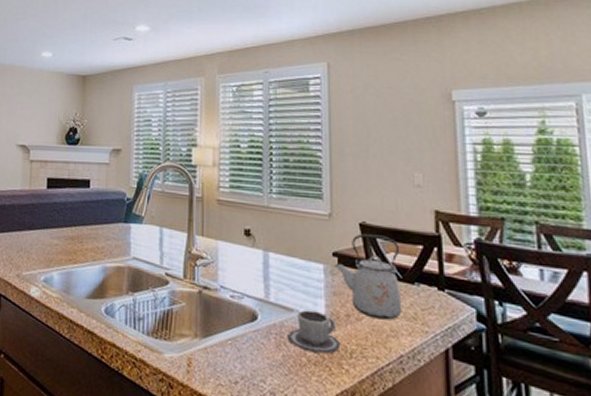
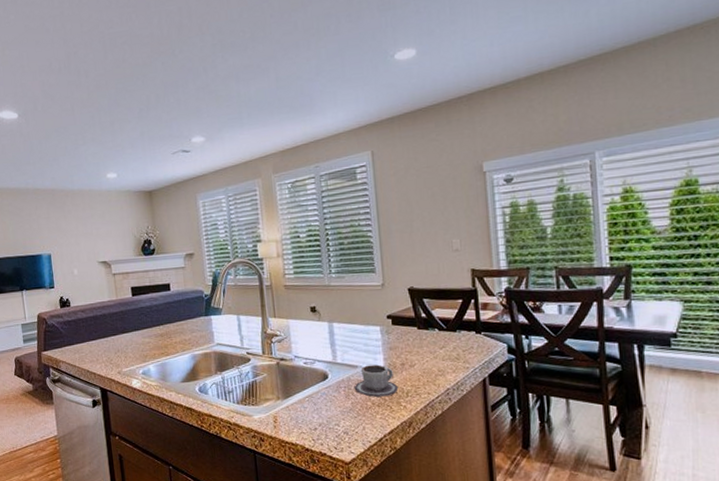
kettle: present [334,234,402,320] -> none [389,296,447,364]

